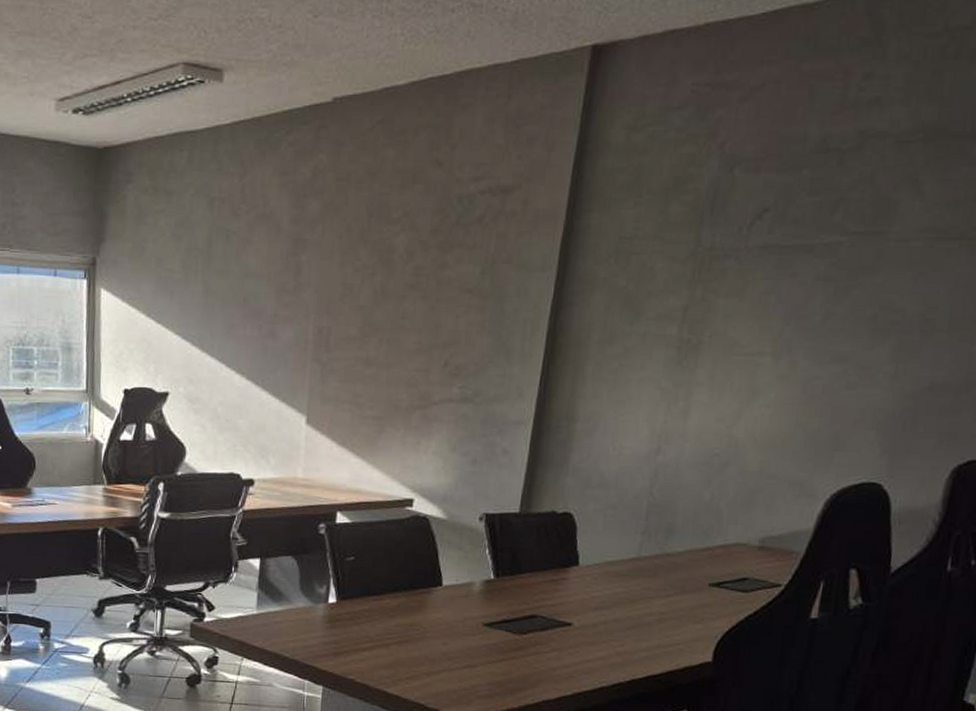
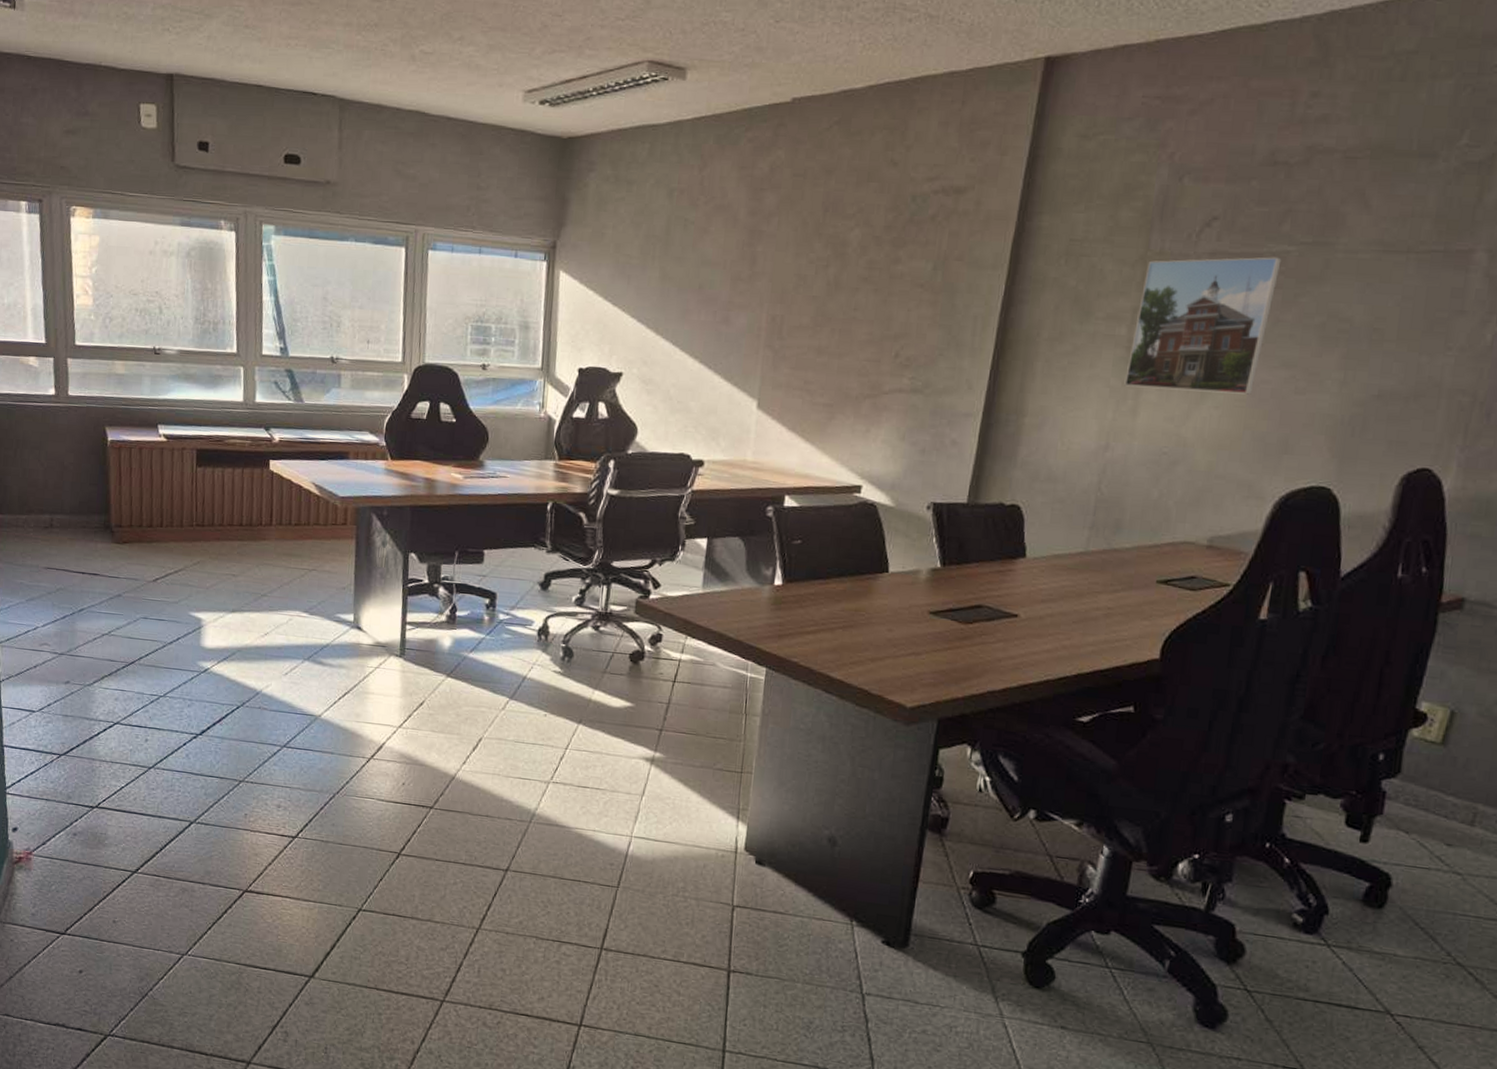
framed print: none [675,248,834,392] -> present [1124,257,1282,395]

